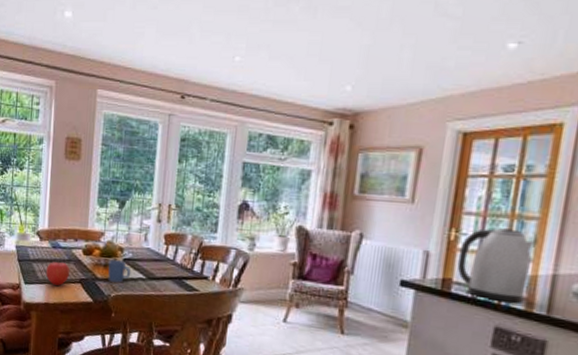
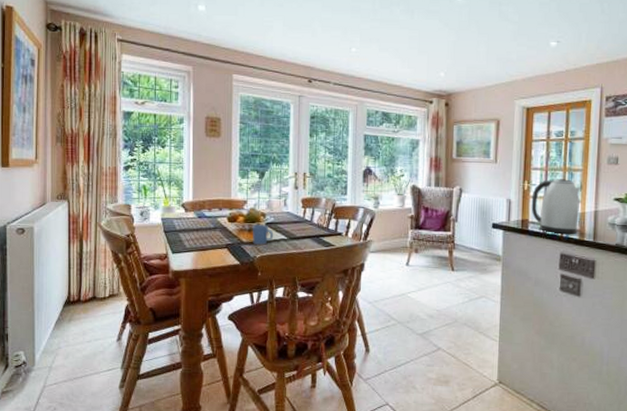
fruit: present [46,260,70,286] -> none [193,228,217,253]

